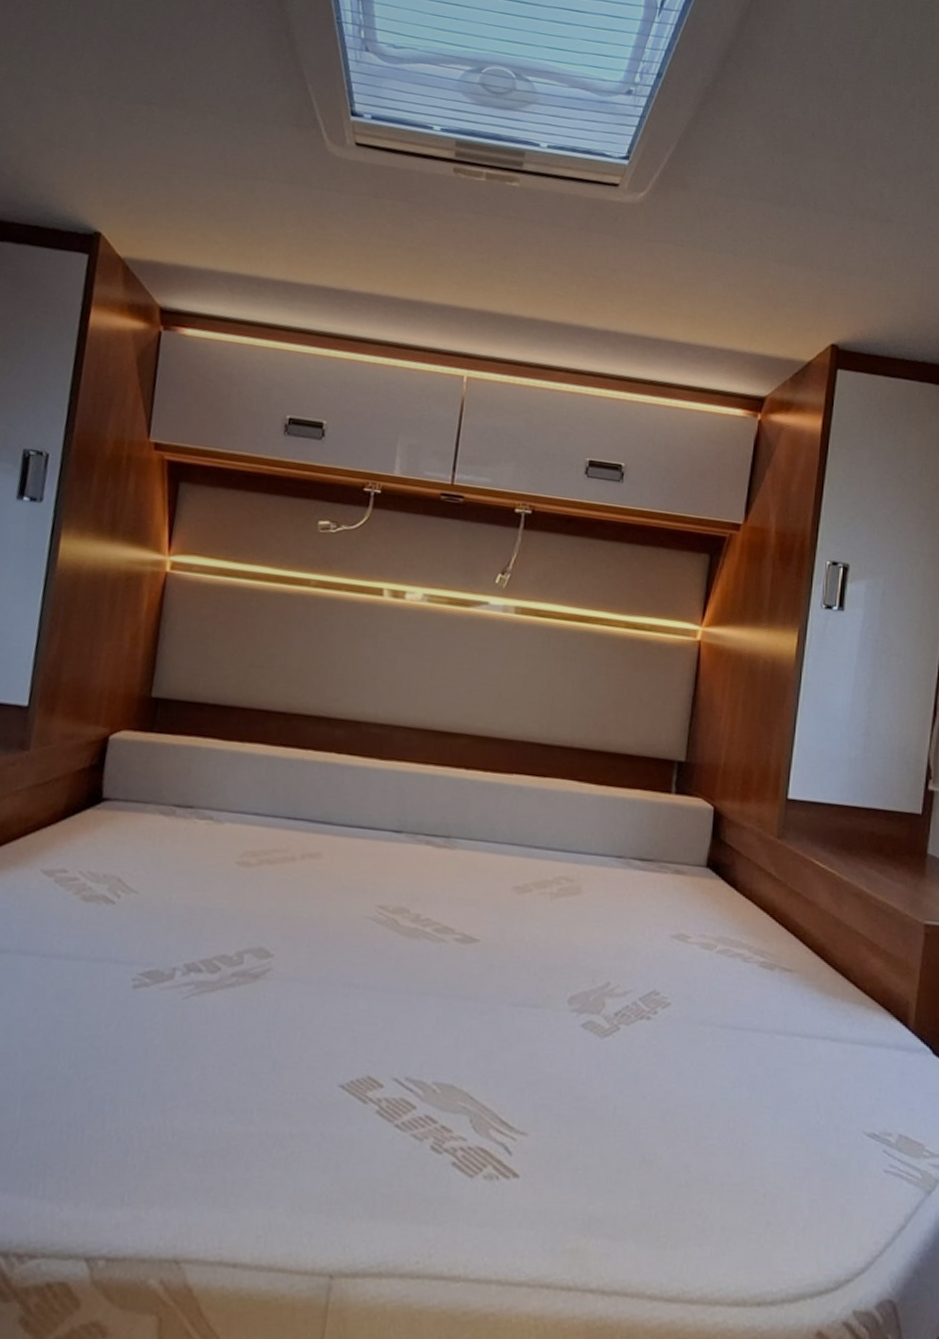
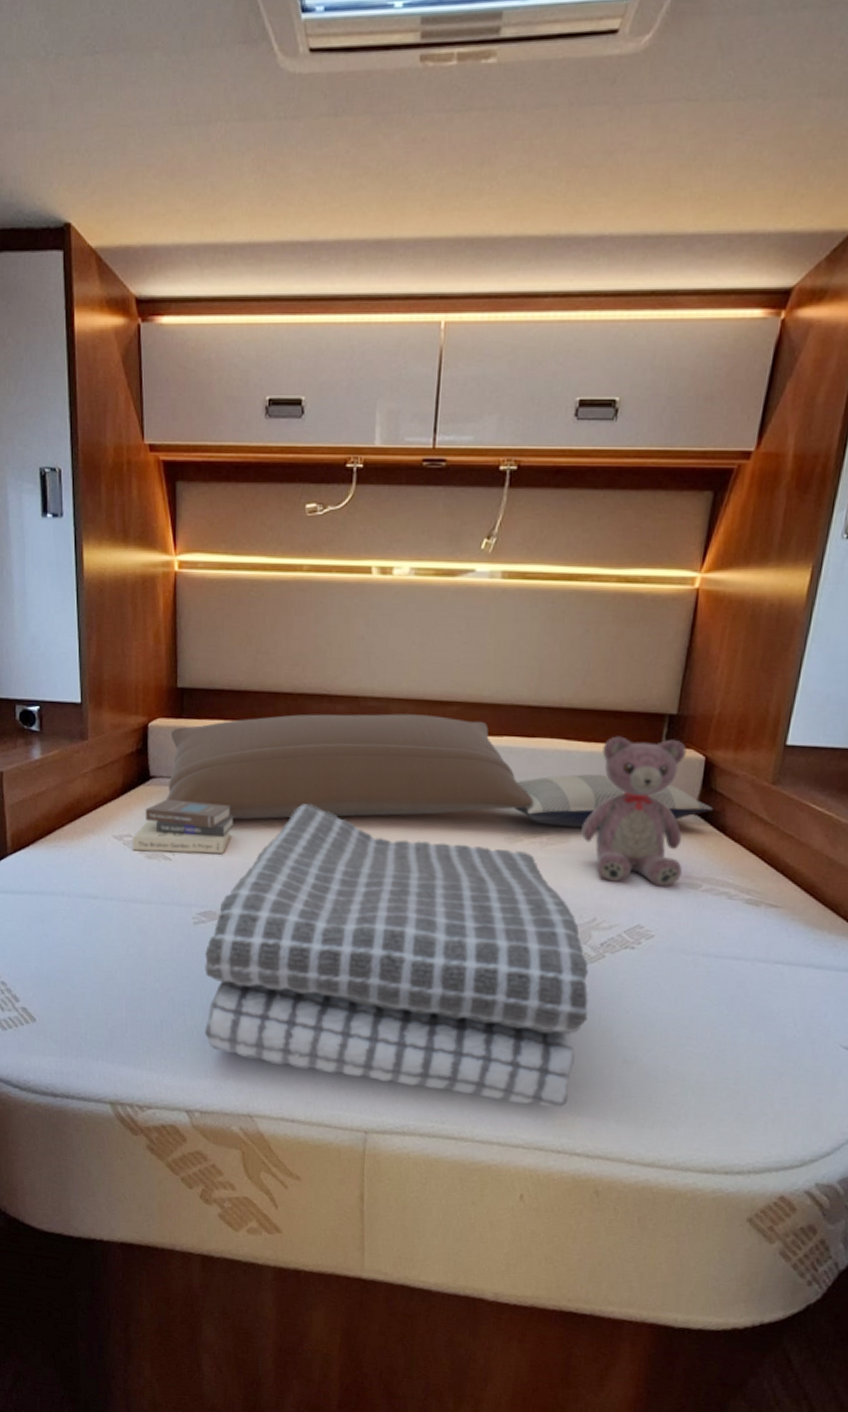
books: none [65,827,202,897] -> present [132,799,235,854]
pillow: none [118,736,544,858] -> present [165,713,533,820]
towel: none [128,839,603,1228] -> present [205,804,589,1108]
pillow: none [523,819,724,878] -> present [514,774,714,827]
teddy bear: none [593,780,696,947] -> present [581,736,687,887]

